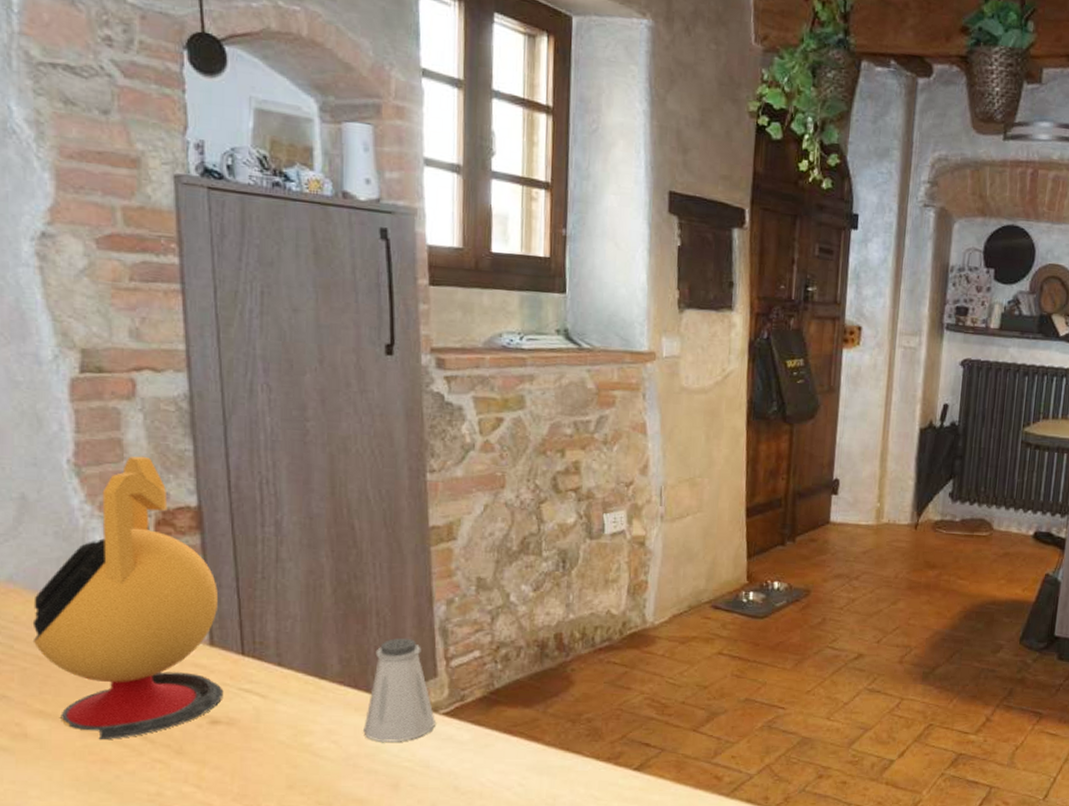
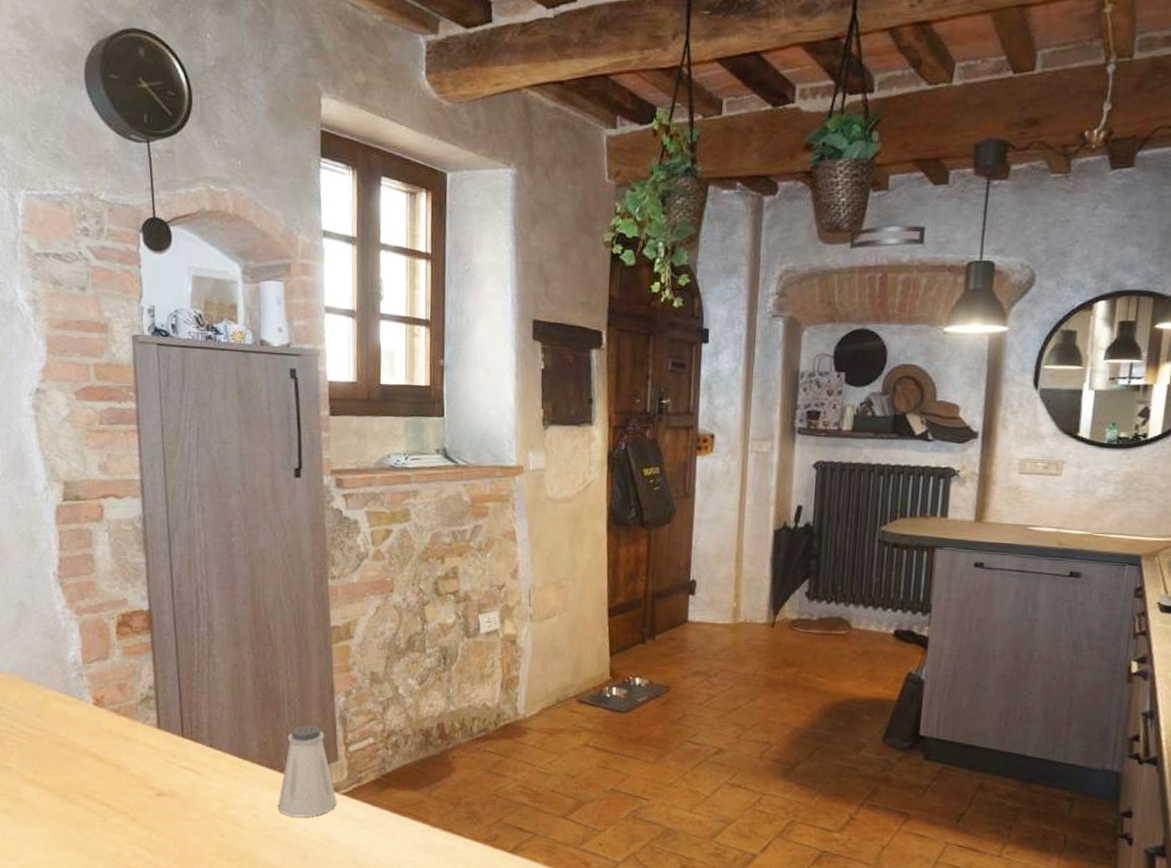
kettle: present [32,456,224,740] -> none [27,568,168,806]

